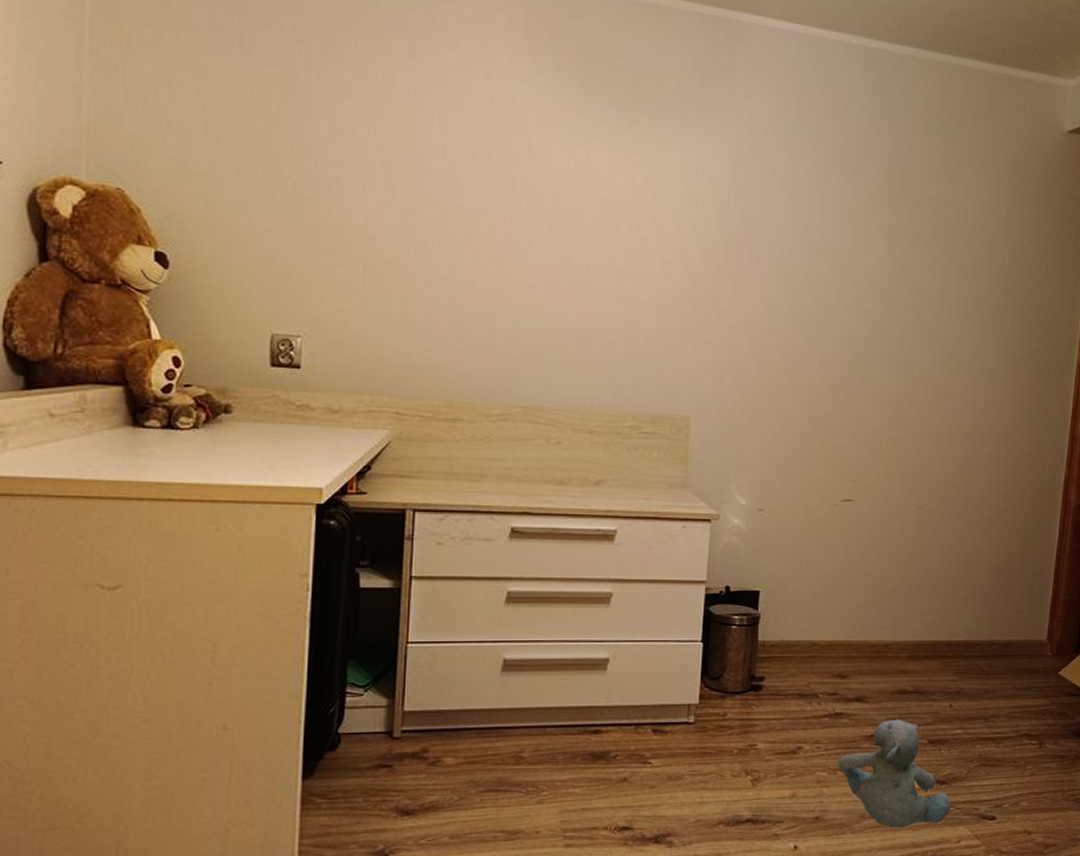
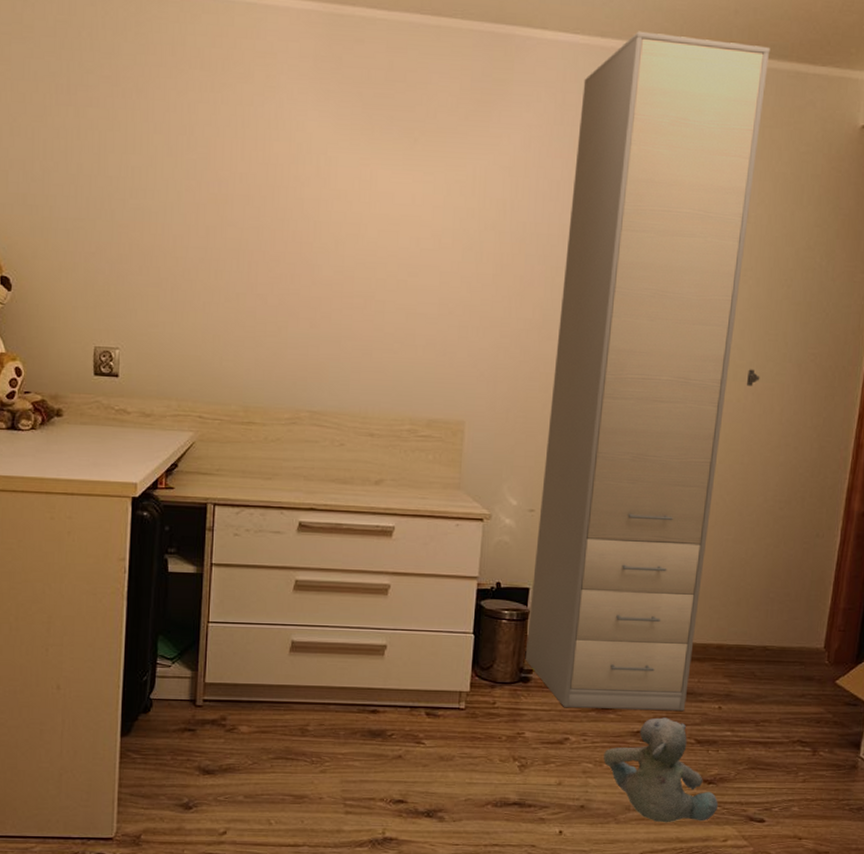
wardrobe: none [756,25,984,714] -> present [525,31,771,711]

